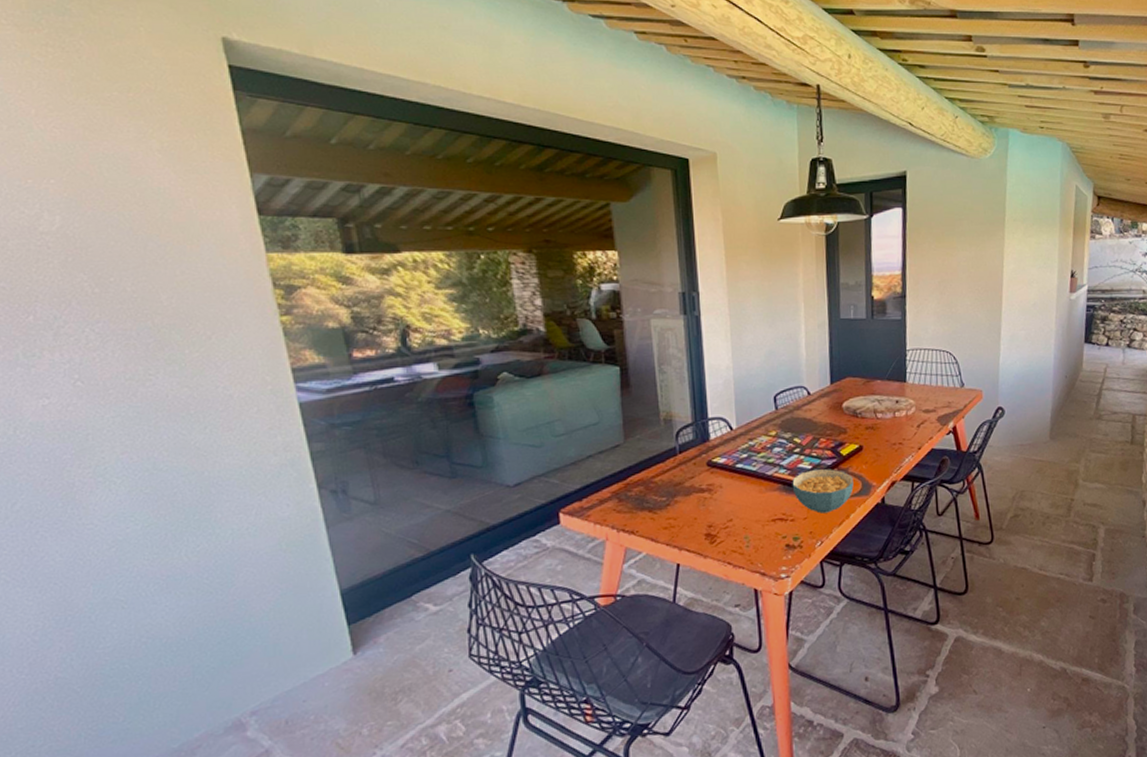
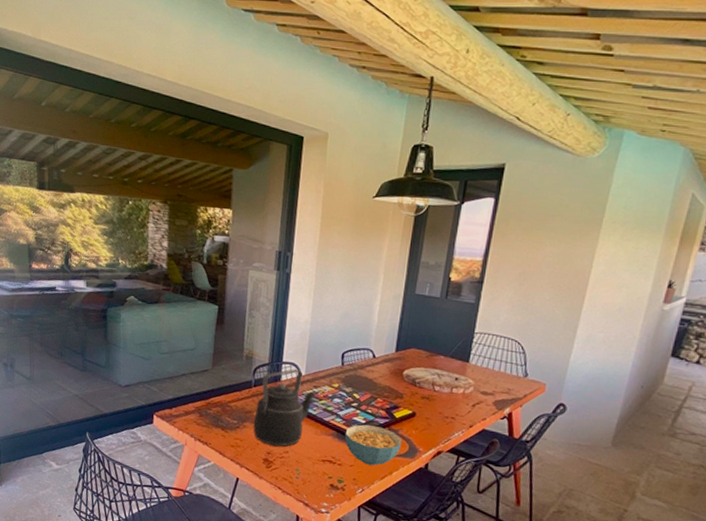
kettle: none [686,424,752,517] -> present [253,369,315,447]

